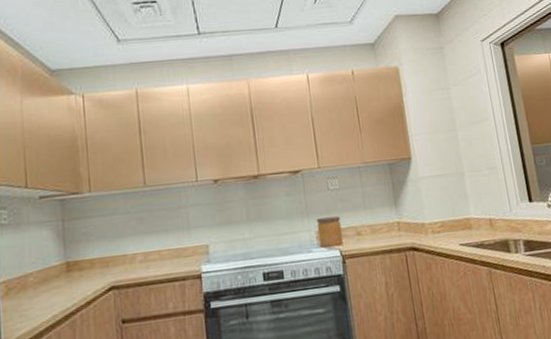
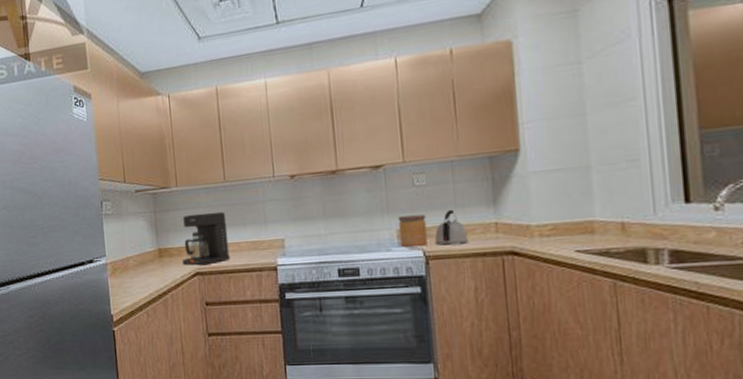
coffee maker: none [94,218,150,279] -> present [182,212,230,266]
kettle: none [349,210,377,245] -> present [434,209,468,246]

